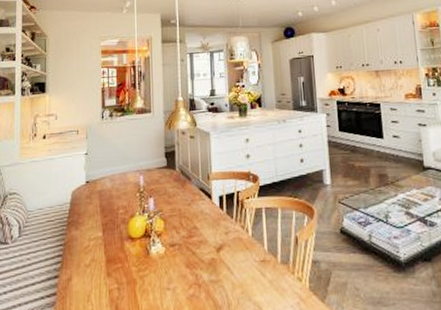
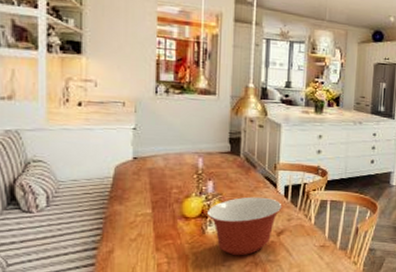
mixing bowl: none [151,210,219,278] -> present [208,196,282,256]

